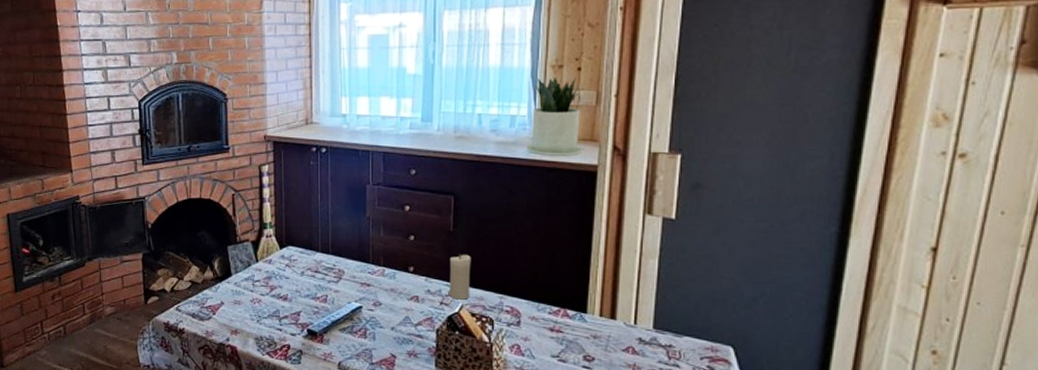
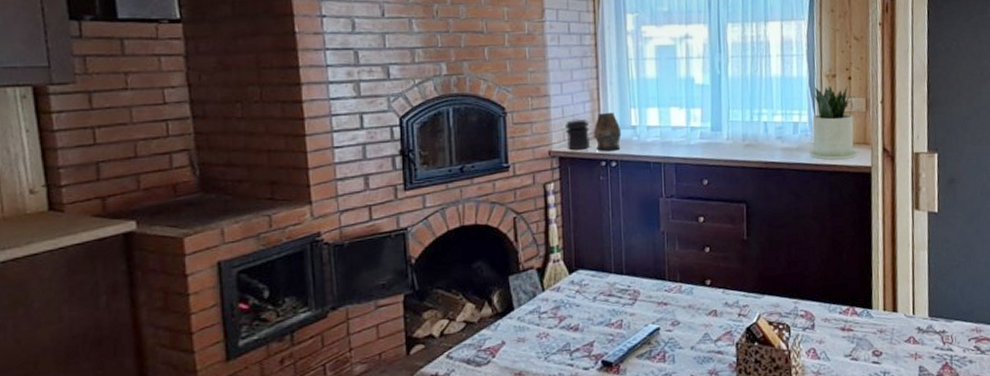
jar: none [279,106,302,136] -> present [564,119,590,151]
ceramic pot: none [306,100,332,138] -> present [594,112,622,152]
candle: present [448,254,471,300] -> none [745,262,767,309]

